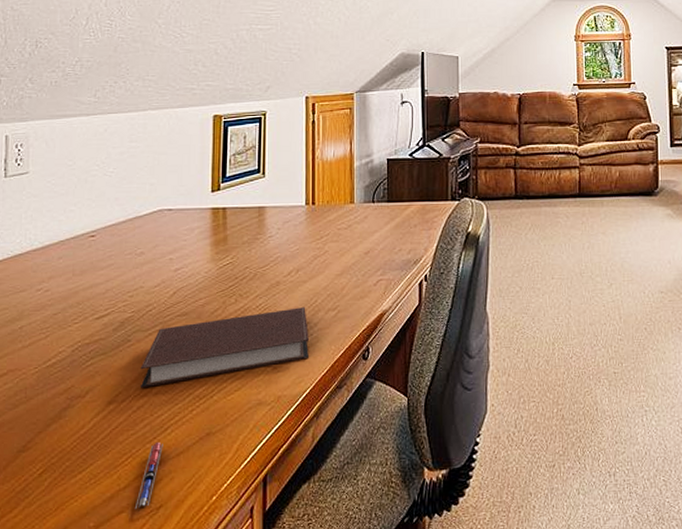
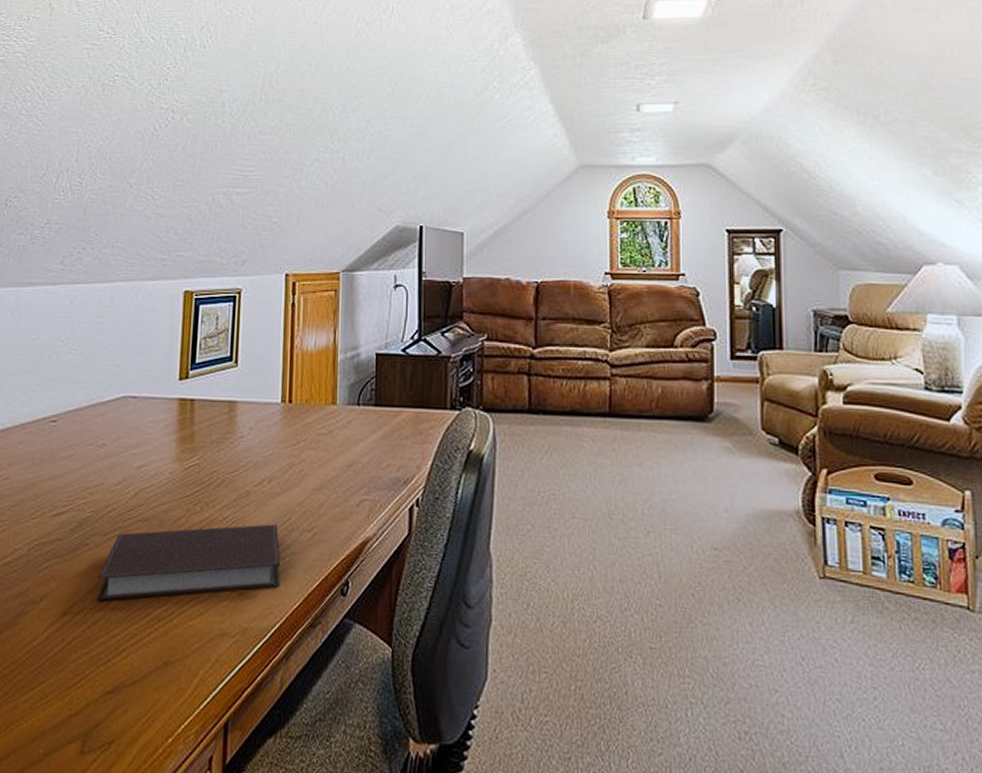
pen: present [134,441,163,509] -> none [85,665,118,741]

